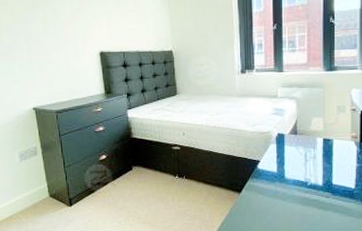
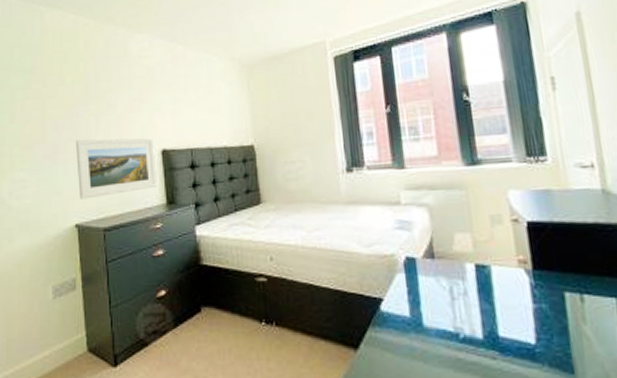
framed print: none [27,41,97,89] -> present [75,138,157,200]

